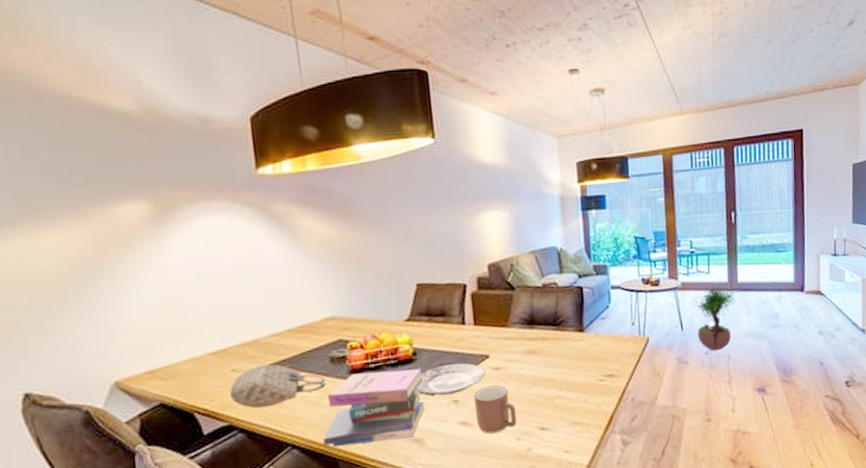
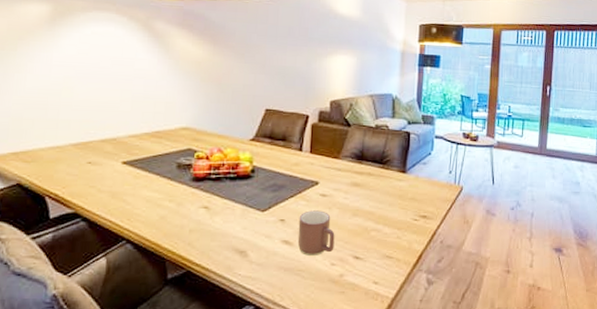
handbag: present [229,364,325,409] -> none [81,161,169,201]
books: present [323,368,425,447] -> none [155,182,257,249]
plate: present [416,363,485,396] -> none [248,185,313,213]
potted tree: present [693,285,736,351] -> none [505,147,544,208]

